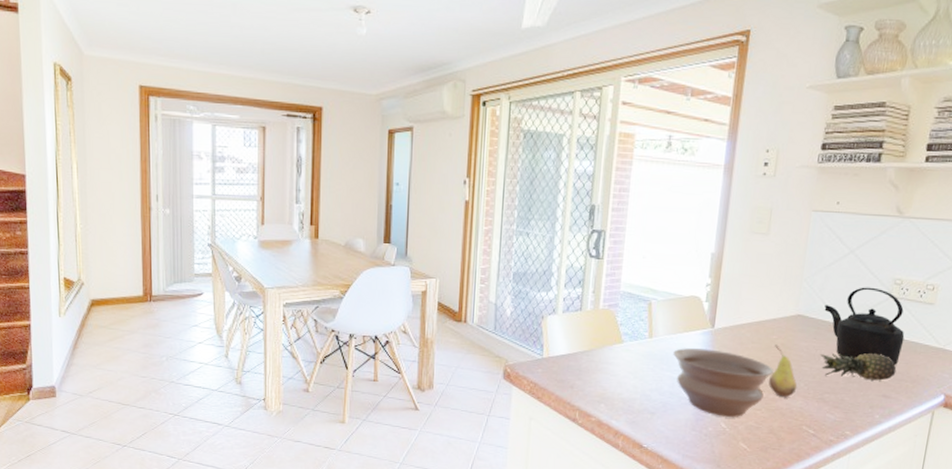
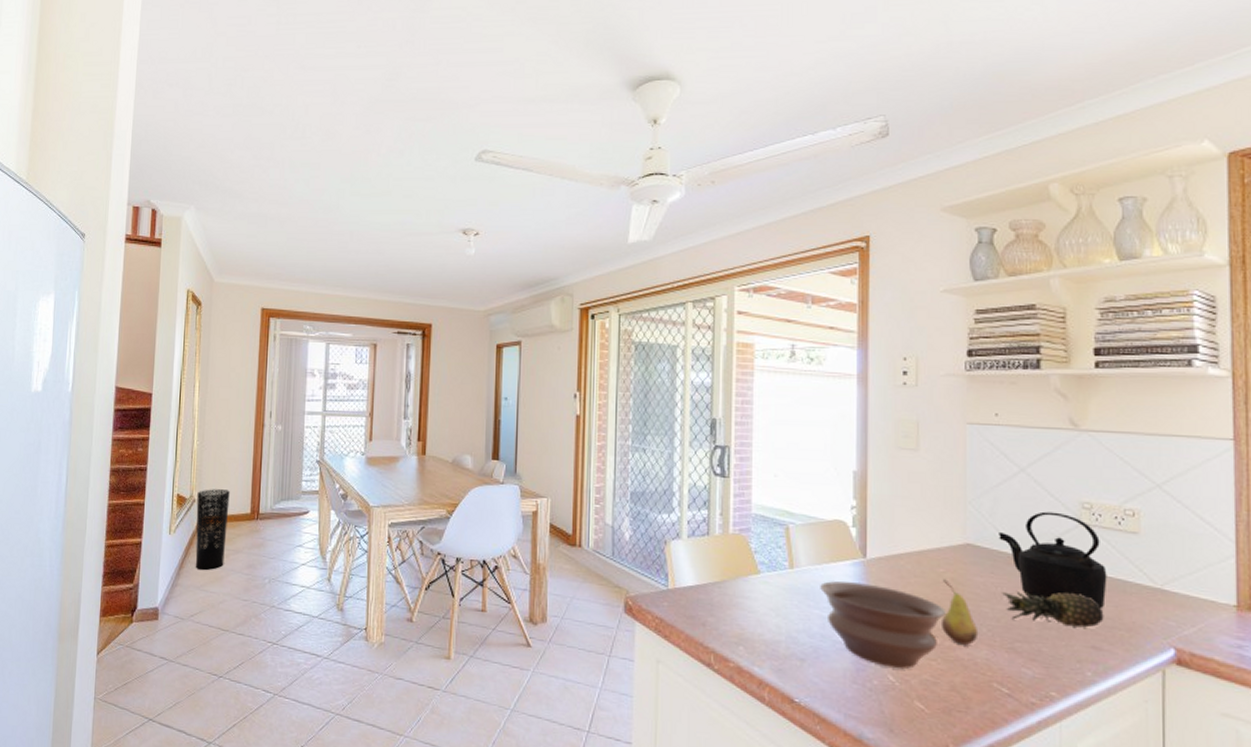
umbrella stand: none [85,272,120,350] -> present [195,489,230,570]

